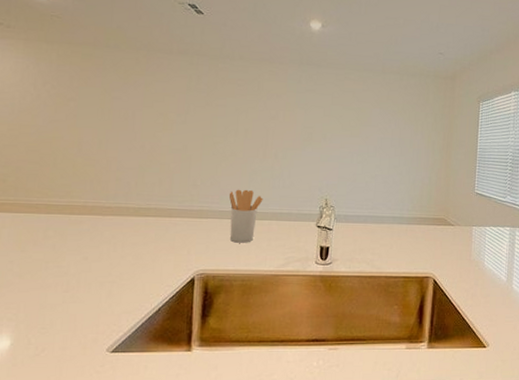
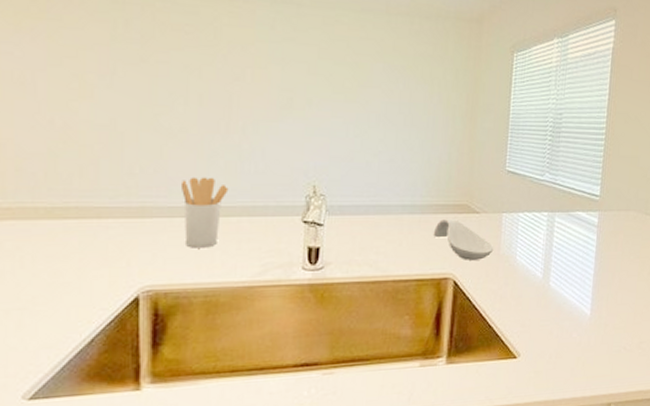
spoon rest: none [417,229,466,263] -> present [433,219,494,260]

